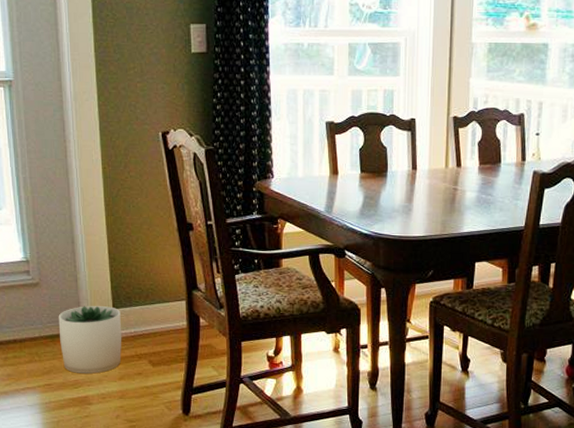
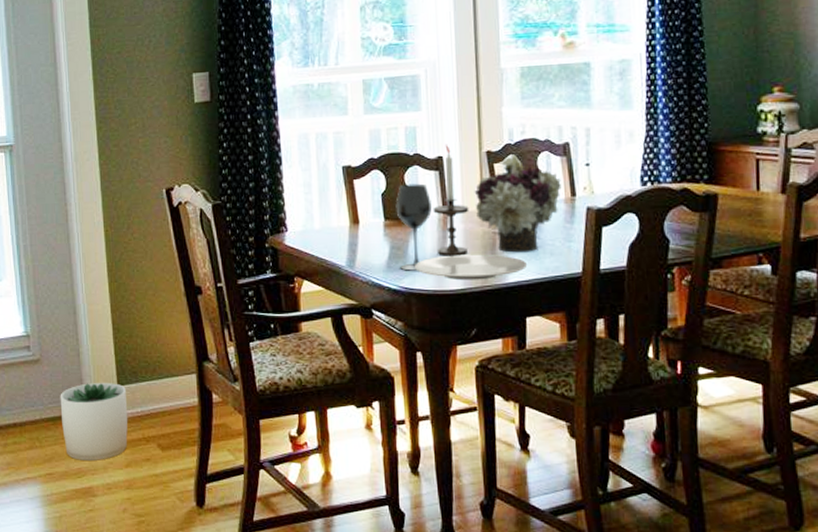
wineglass: none [371,141,403,218] -> present [396,183,432,271]
plate: none [383,206,480,229] -> present [414,254,528,281]
candlestick: none [403,108,435,207] -> present [433,144,469,256]
flower arrangement: none [440,121,514,207] -> present [474,154,561,253]

